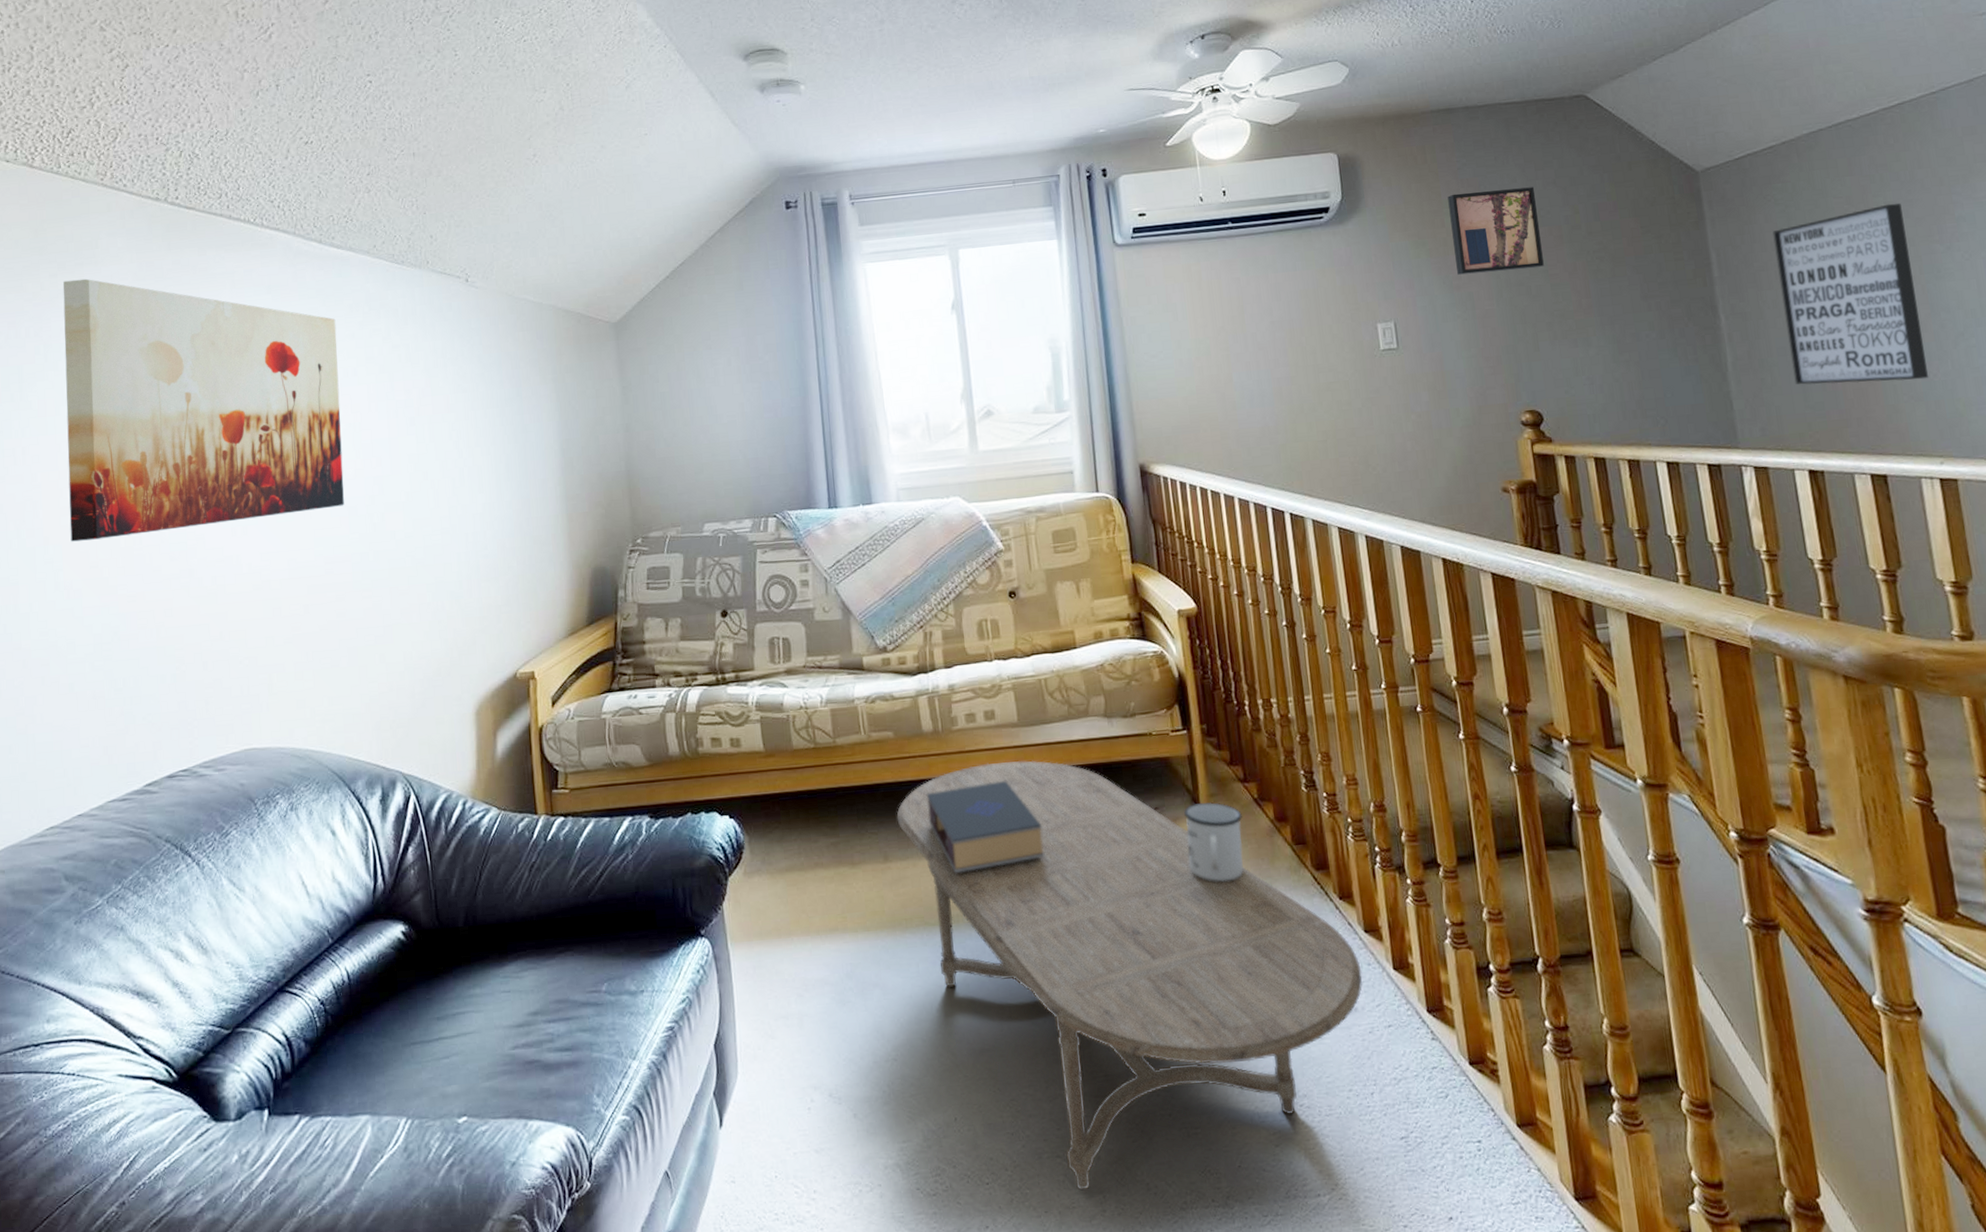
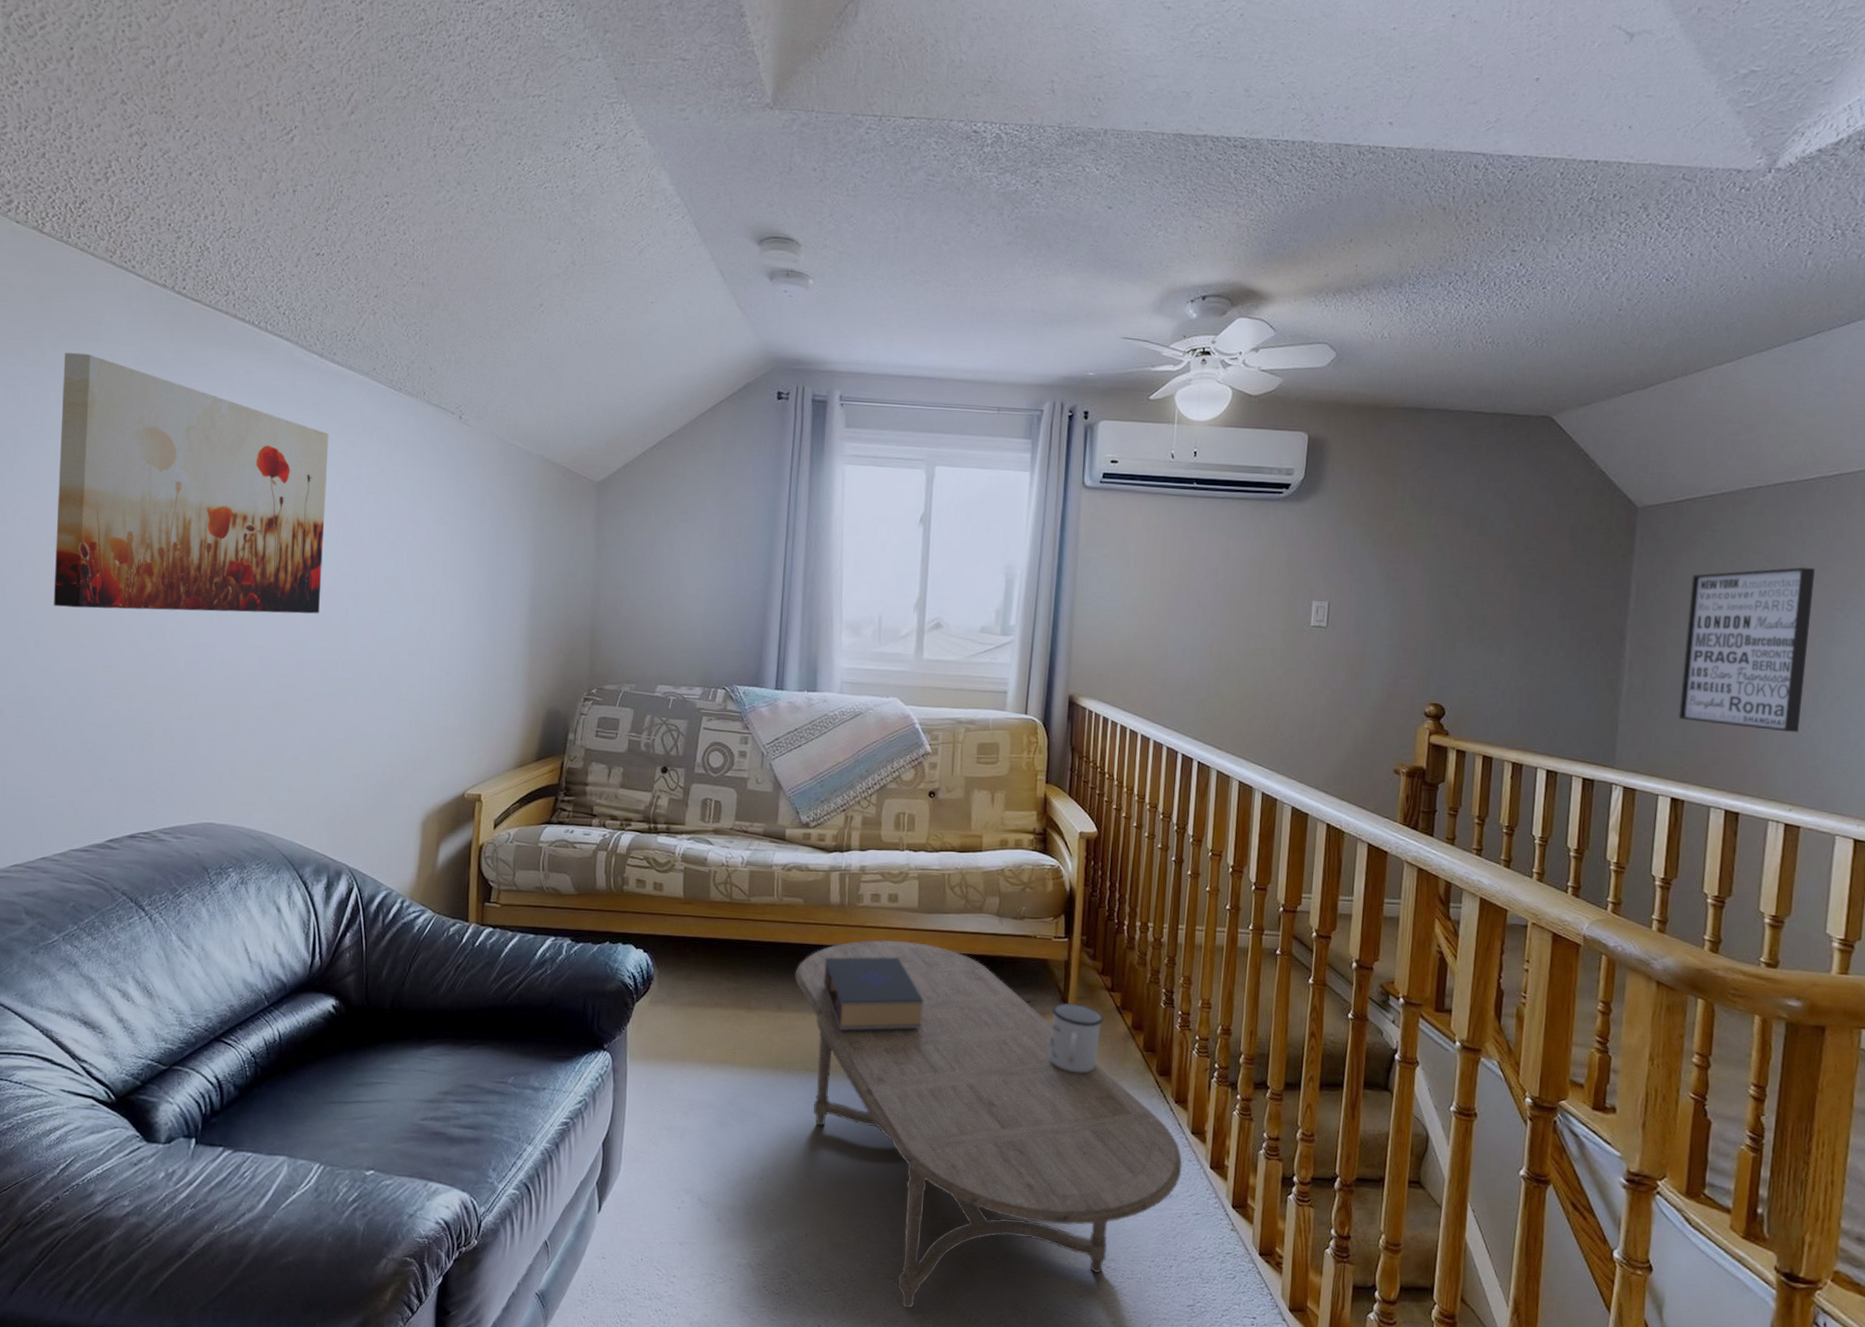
wall art: present [1447,187,1544,275] -> none [1396,490,1484,574]

